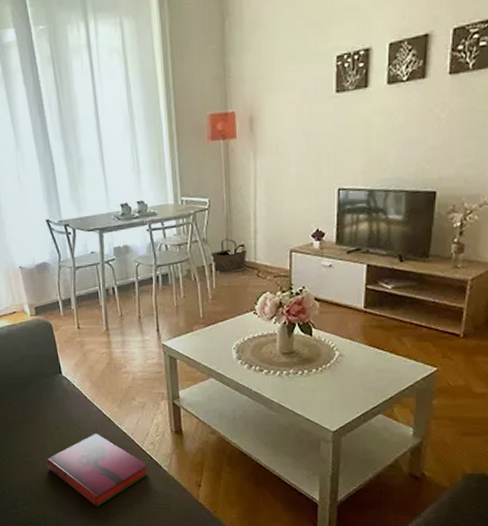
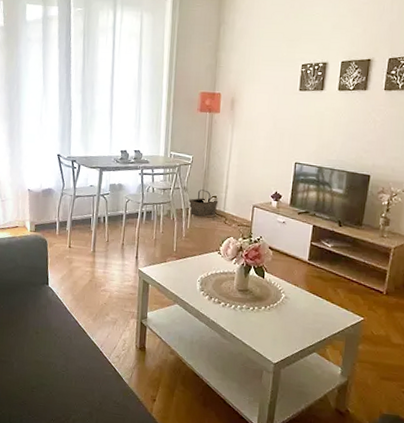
hardback book: present [46,433,149,507] -> none [20,341,111,411]

